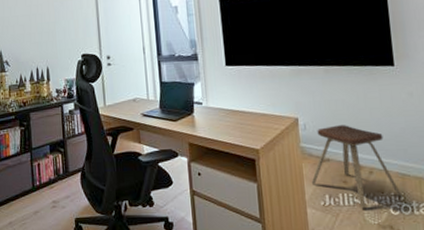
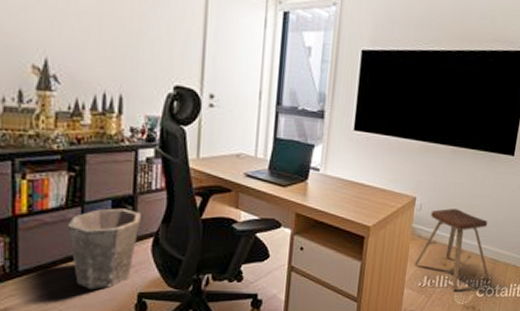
waste bin: none [22,151,71,216] -> present [67,208,141,289]

